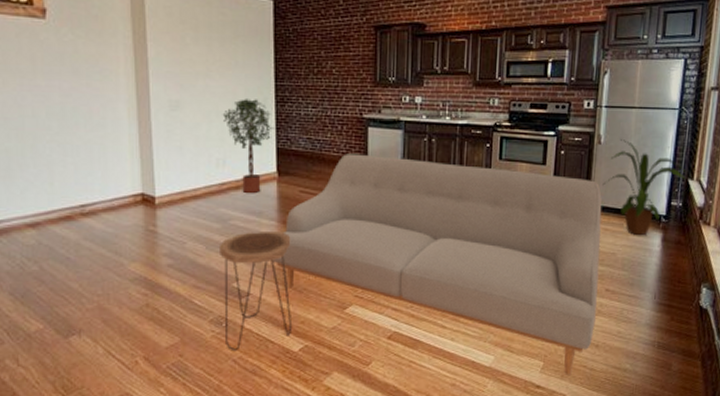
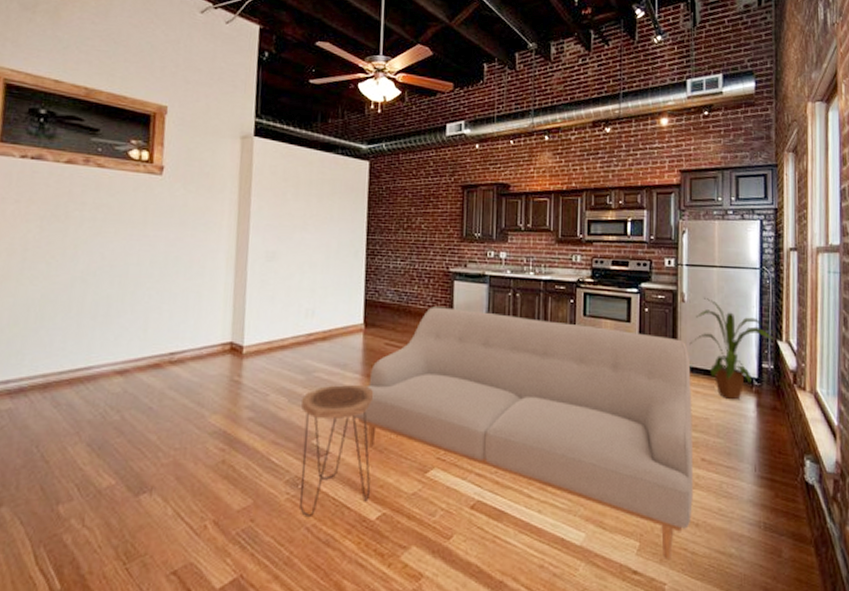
potted tree: present [222,99,274,193] -> none [315,251,364,344]

